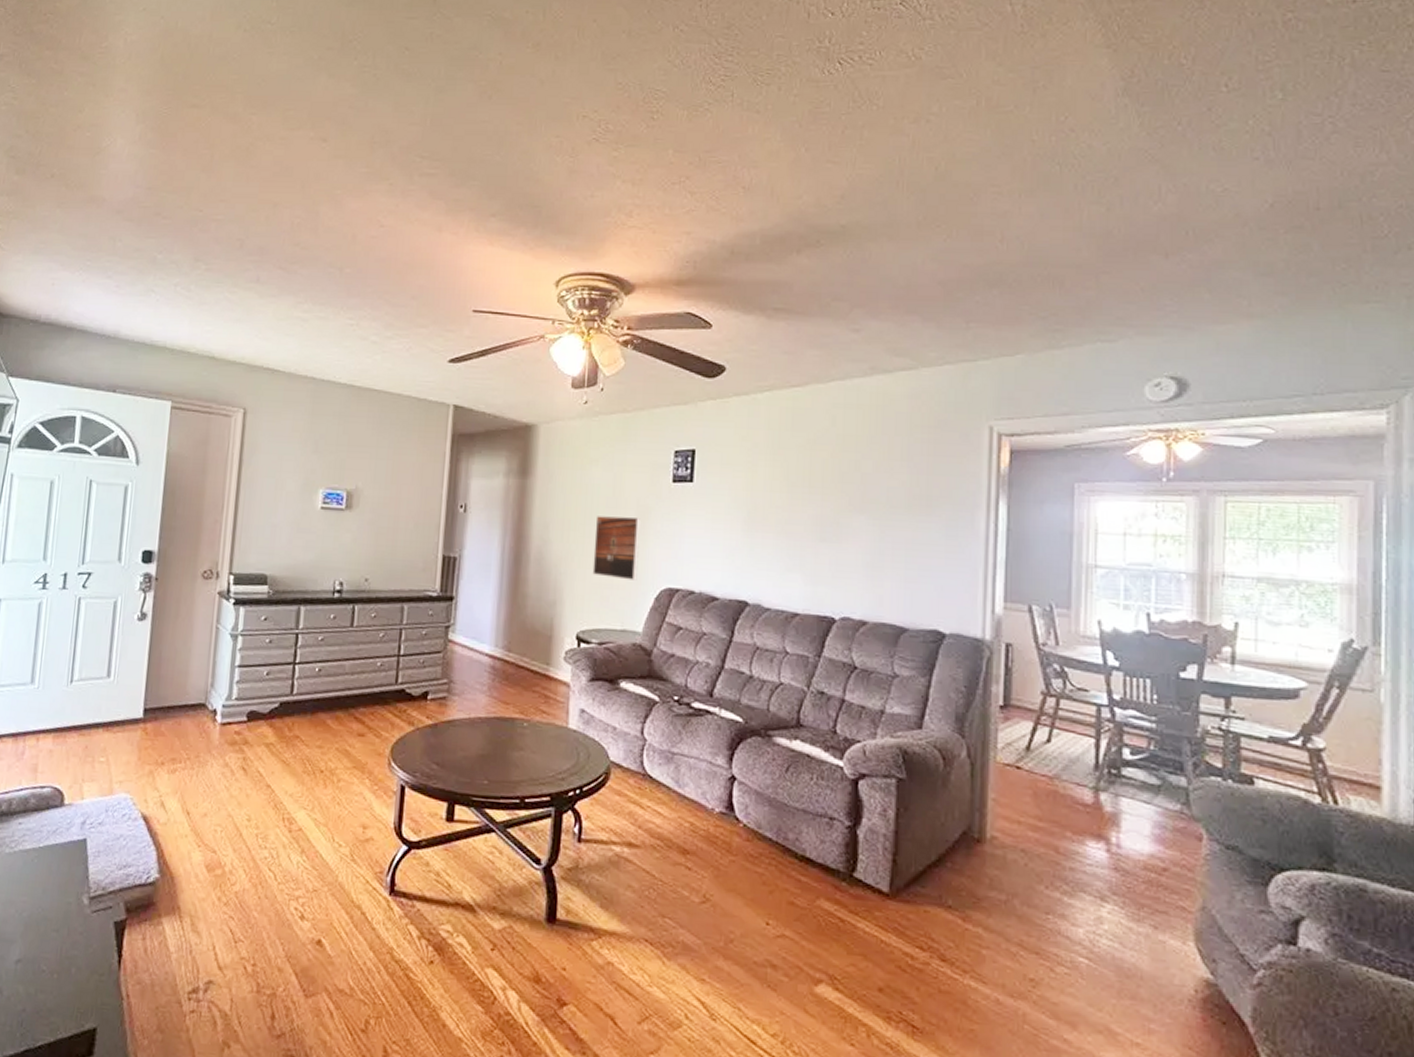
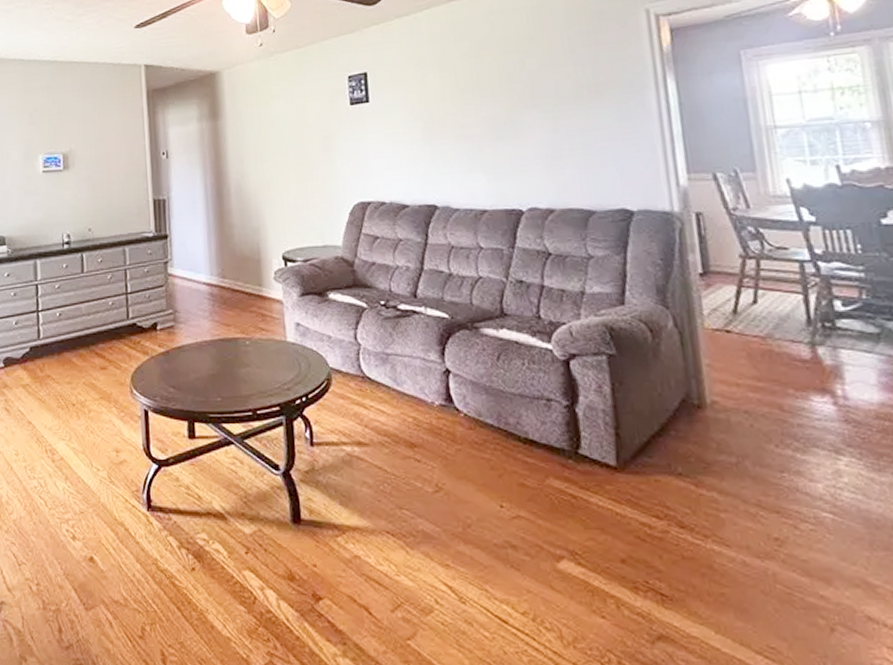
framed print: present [592,516,640,581] -> none [284,142,331,200]

